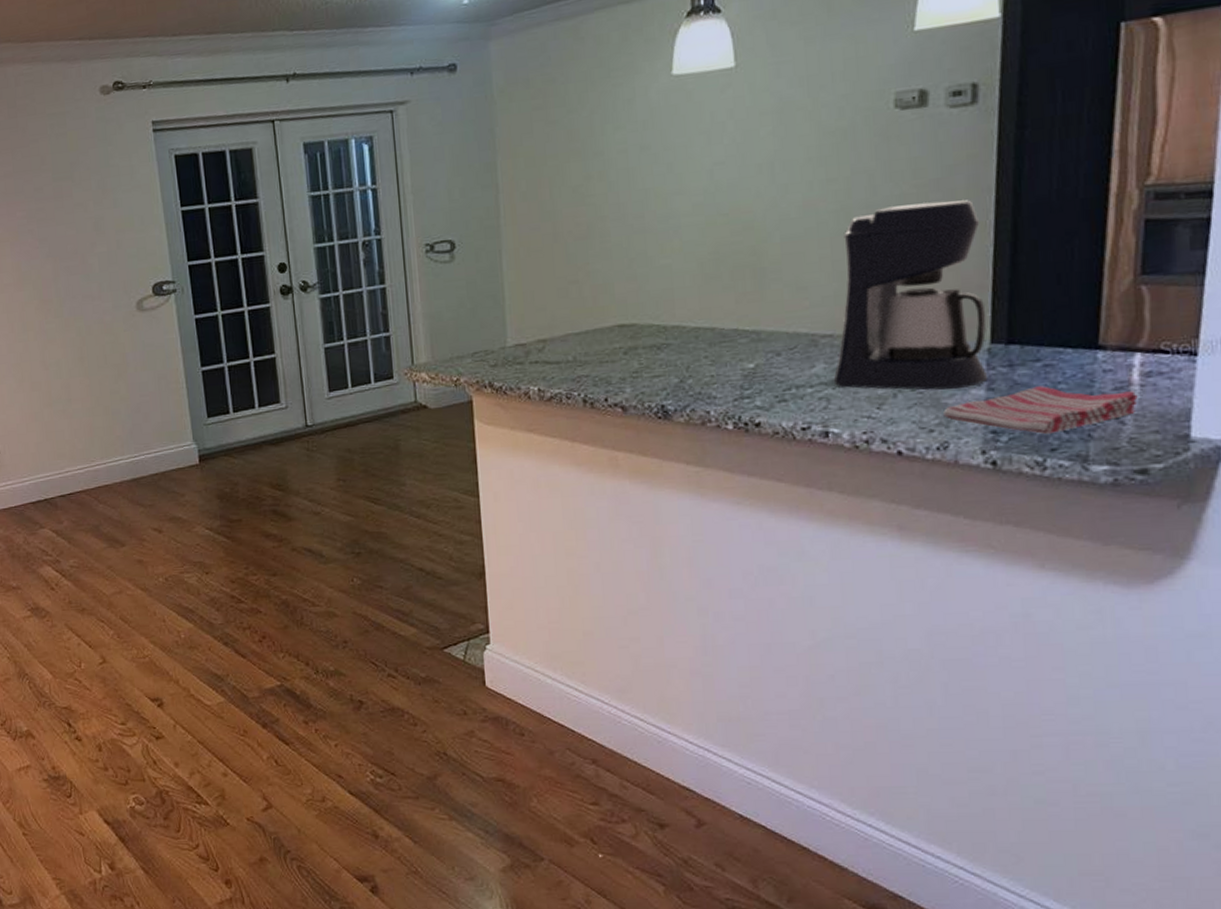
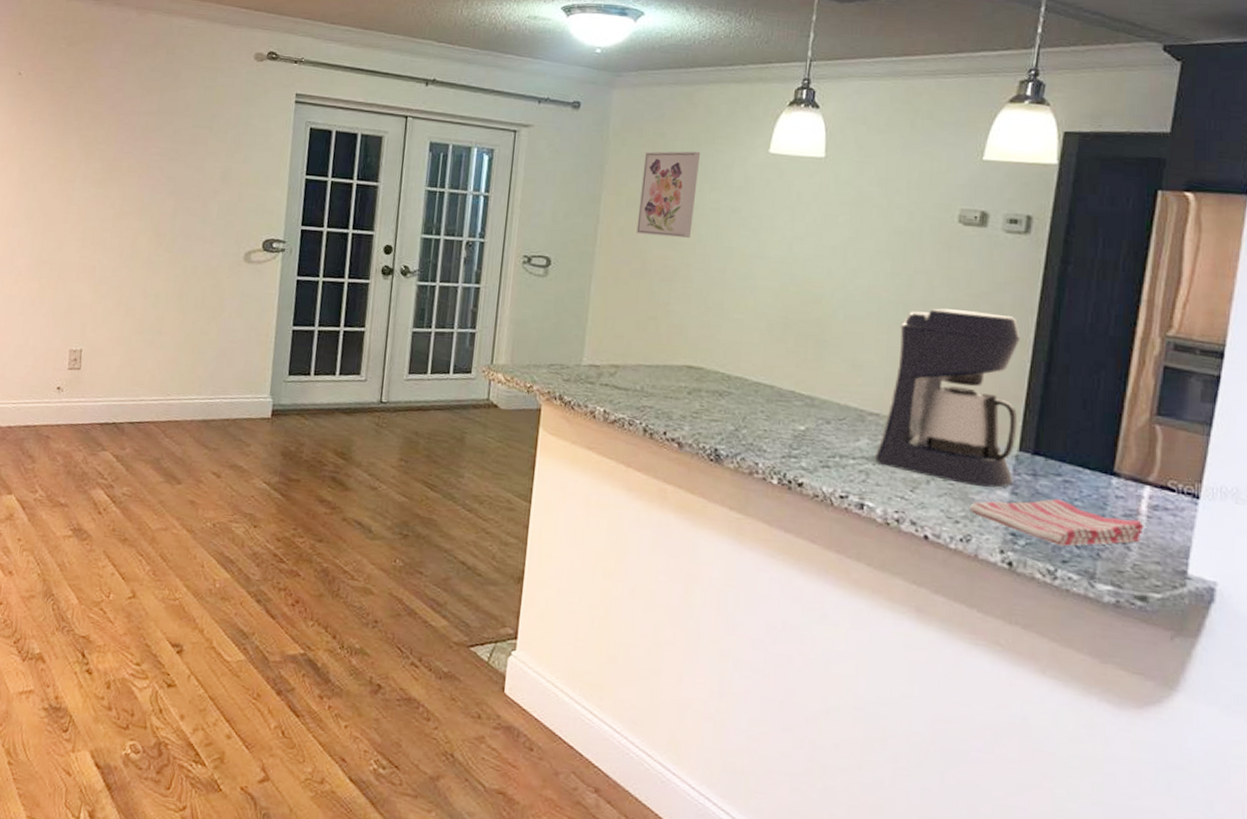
wall art: none [536,90,601,196] -> present [636,151,701,239]

